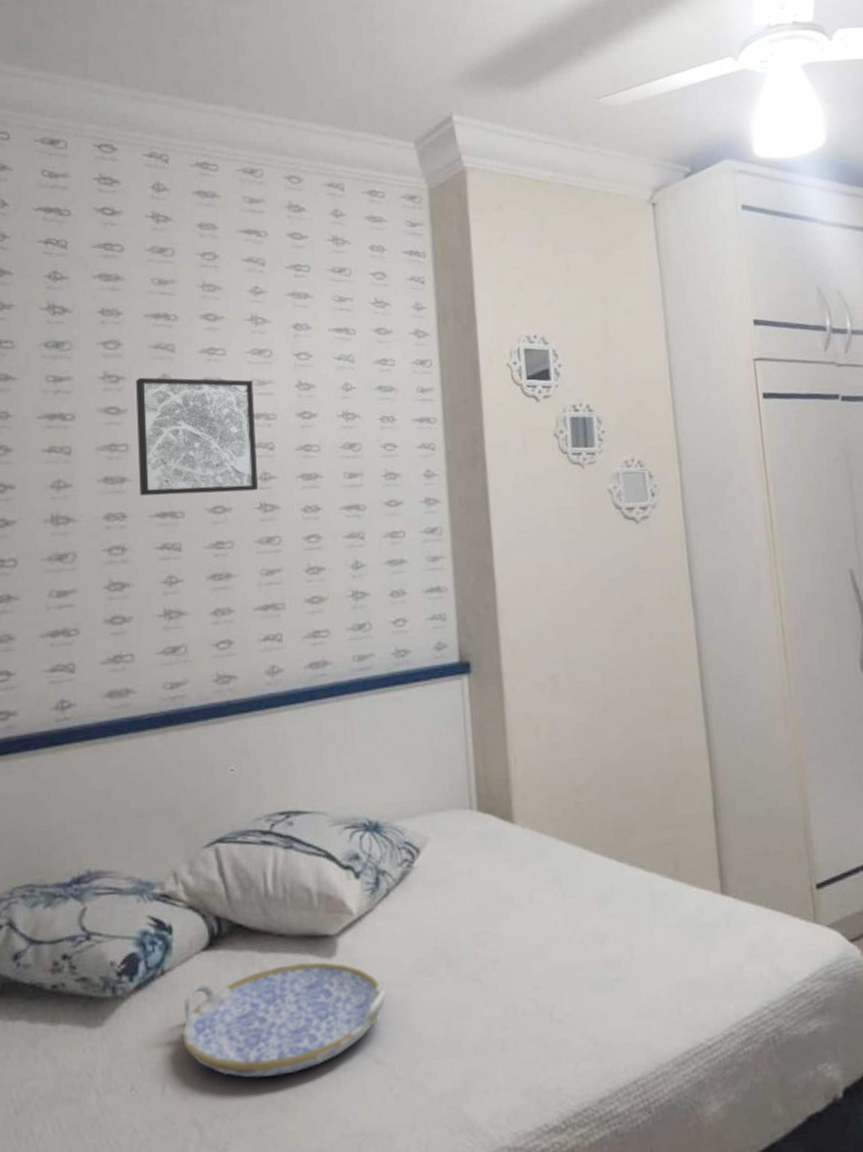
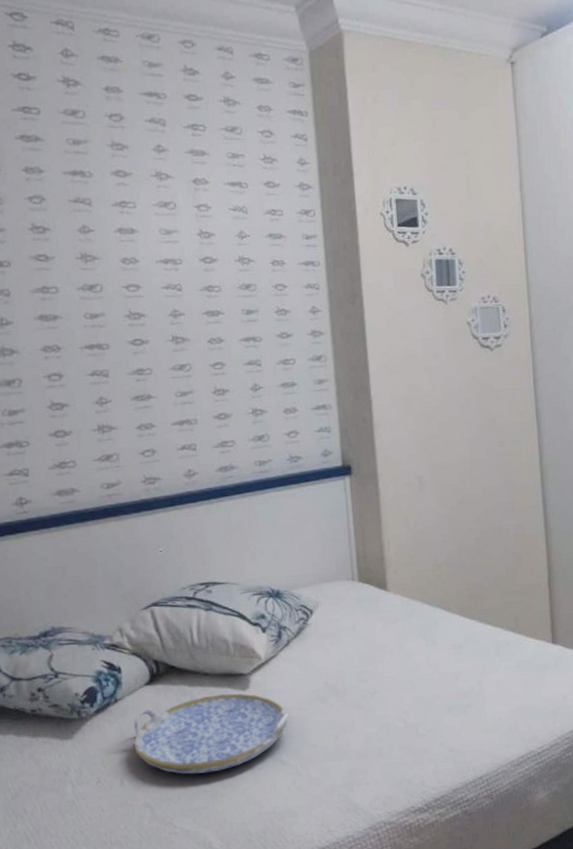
wall art: present [136,377,258,496] -> none [60,228,170,331]

